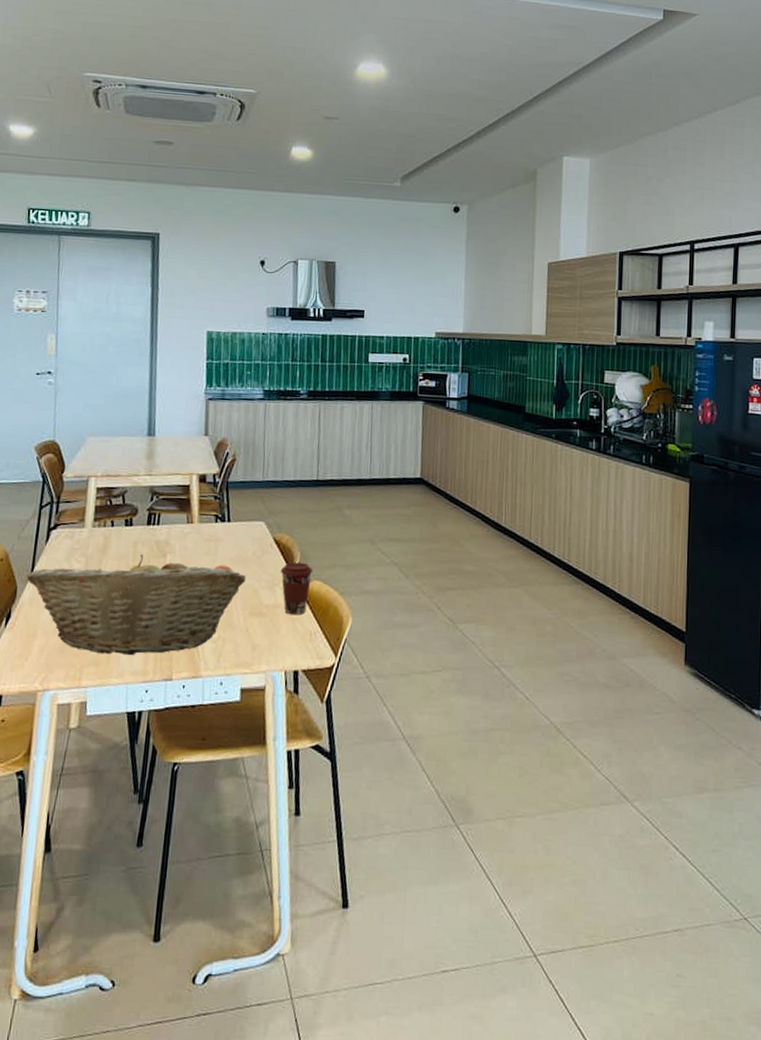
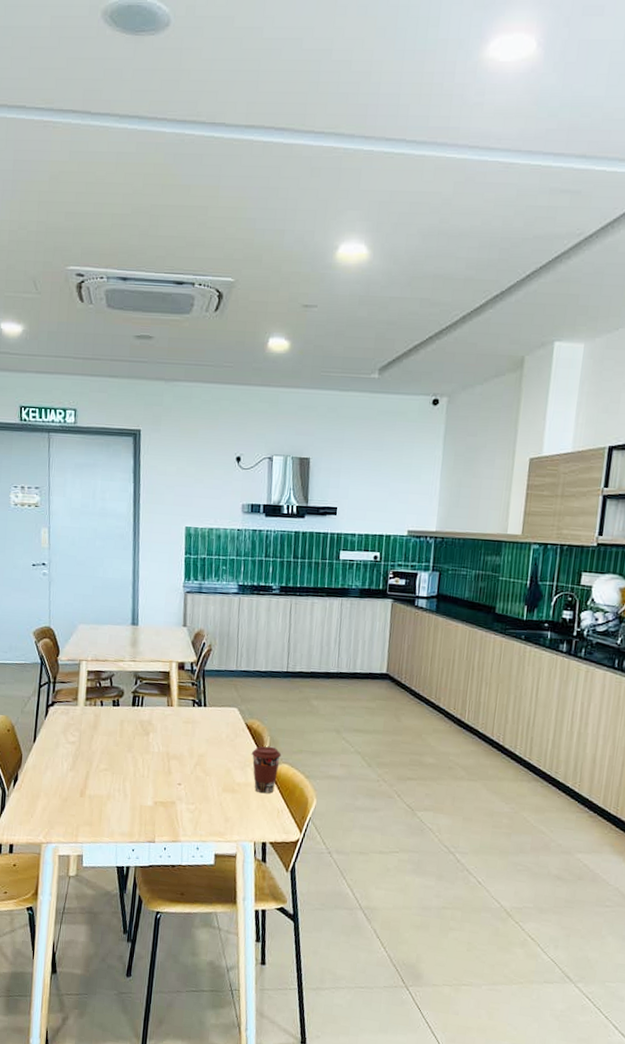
fruit basket: present [26,554,246,655] -> none [29,732,220,819]

